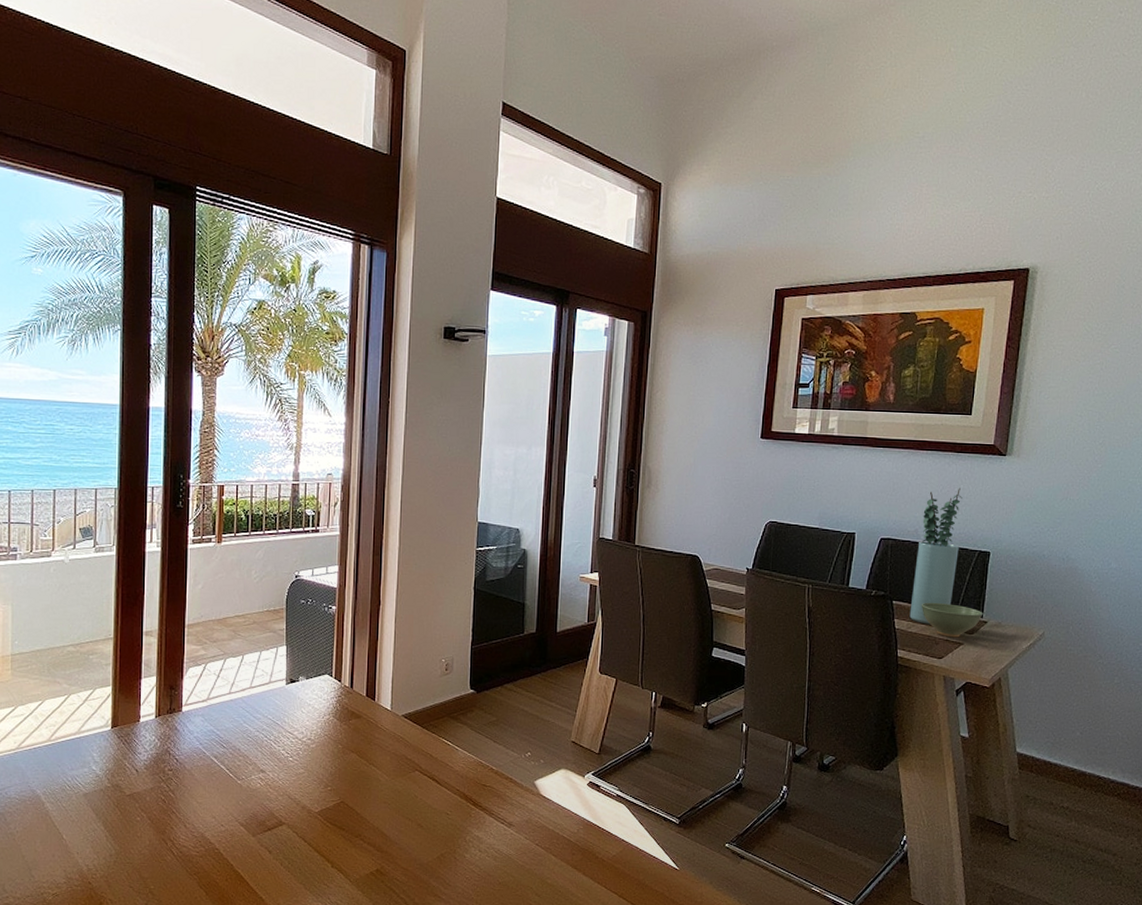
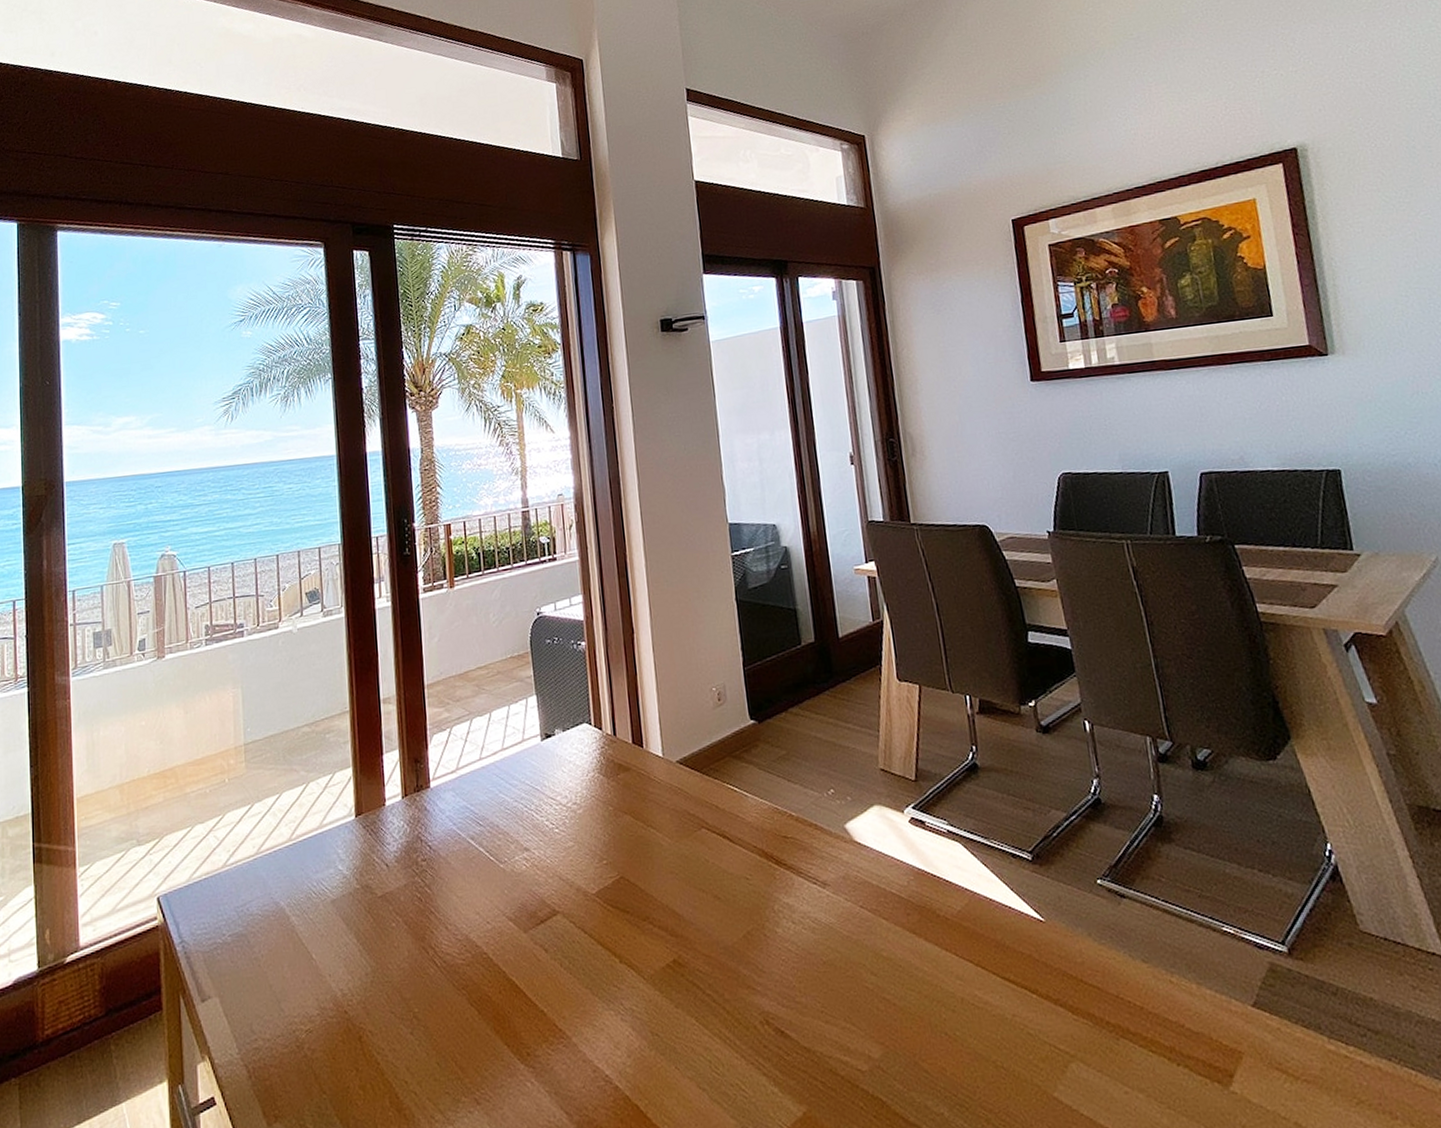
vase: present [909,487,962,625] -> none [1244,400,1309,569]
bowl: present [921,602,983,638] -> none [1271,538,1353,580]

